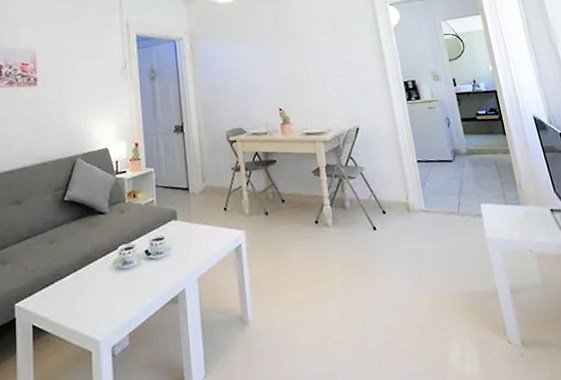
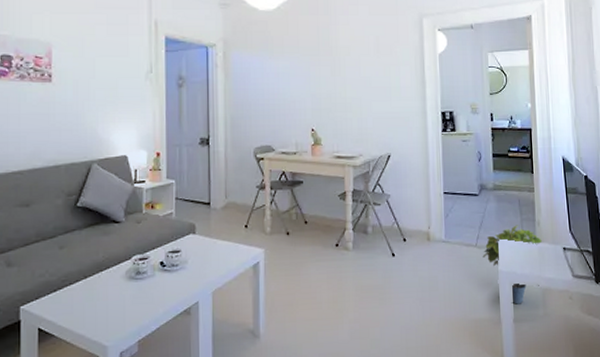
potted plant: none [466,188,527,273] -> present [482,225,542,305]

